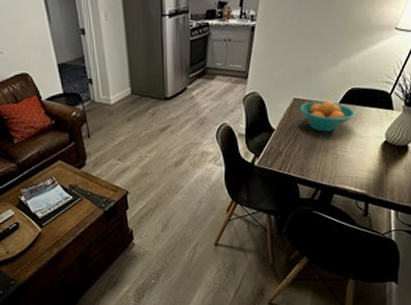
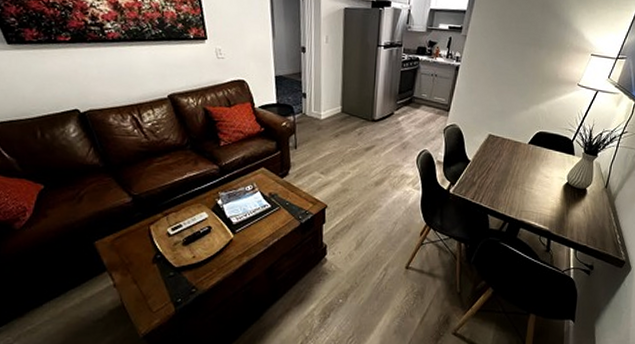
fruit bowl: present [299,101,356,132] -> none [493,139,543,168]

